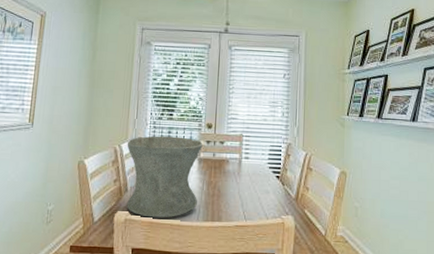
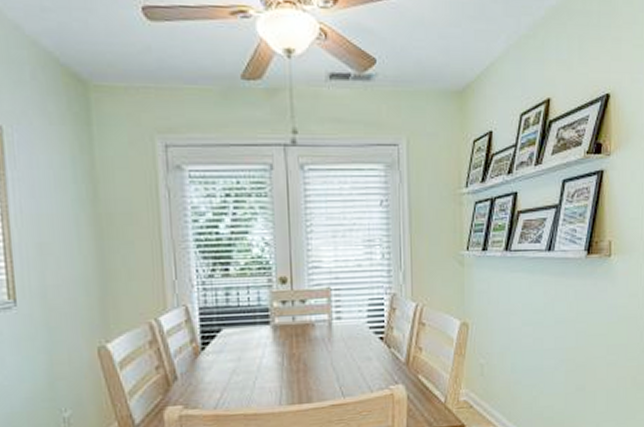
vase: present [127,136,203,218] -> none [167,299,277,410]

